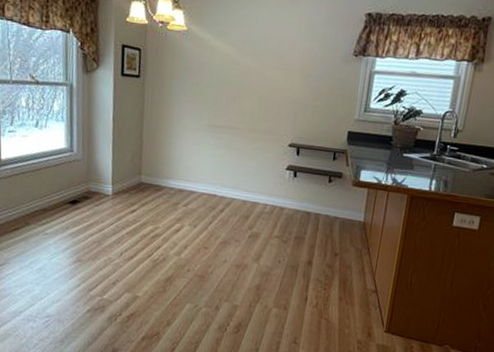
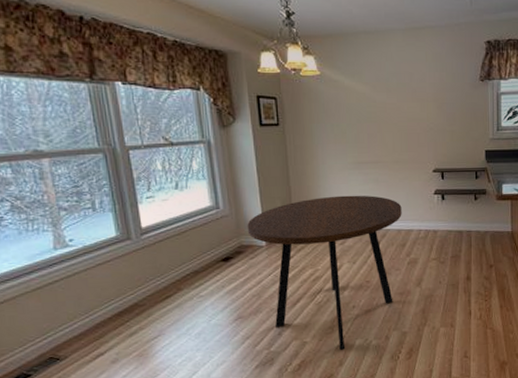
dining table: none [96,155,251,311] -> present [247,195,402,350]

